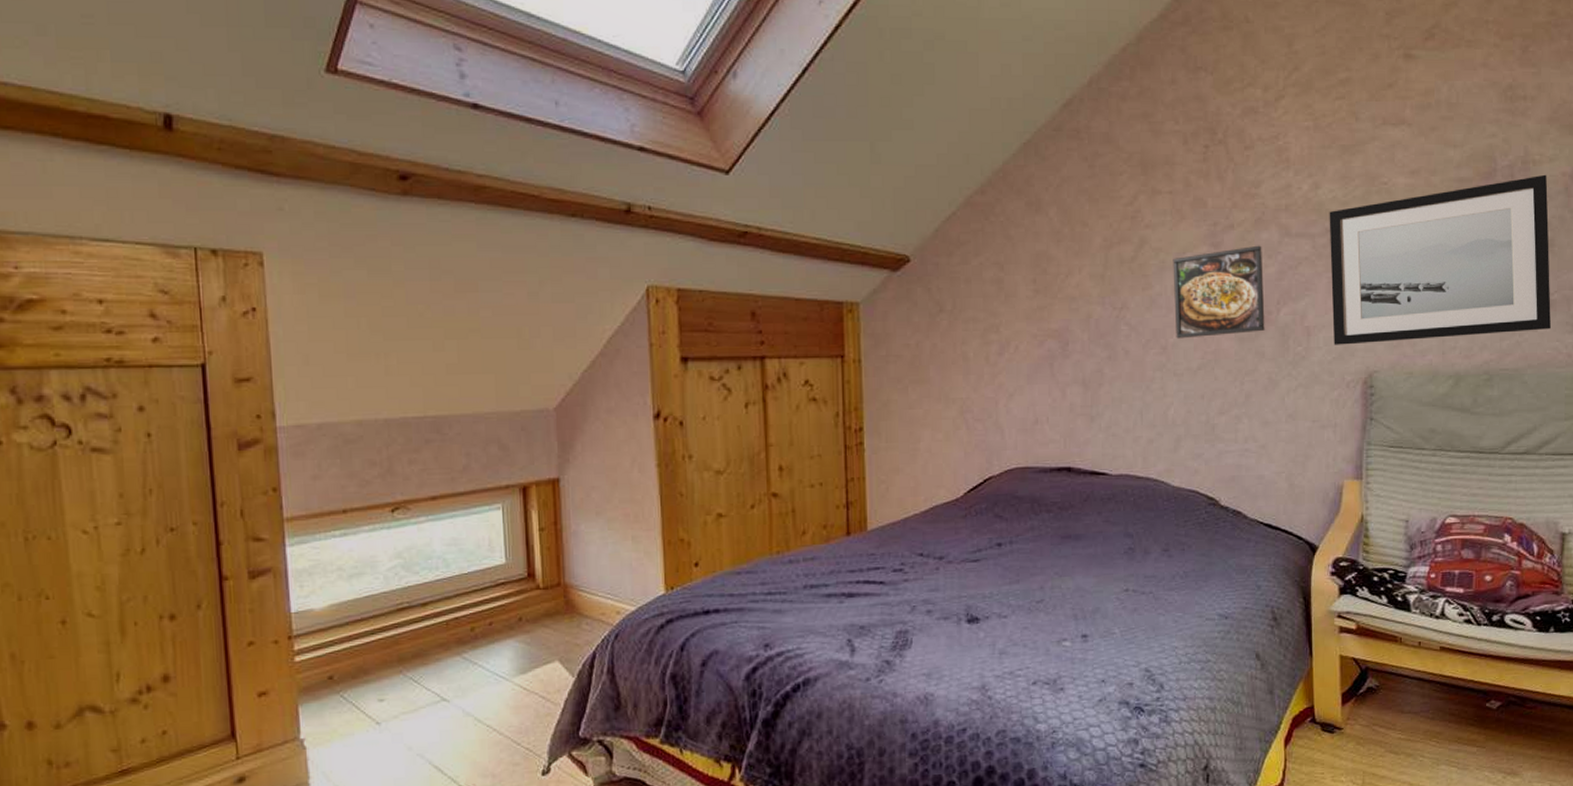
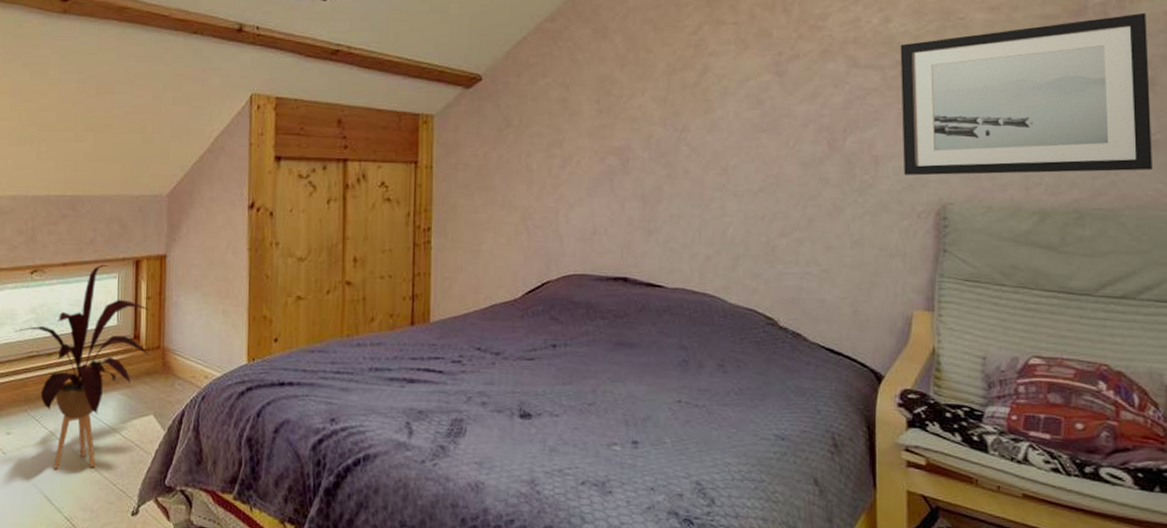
house plant: none [375,494,547,734] -> present [13,264,149,469]
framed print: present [1173,245,1265,339] -> none [735,75,830,162]

